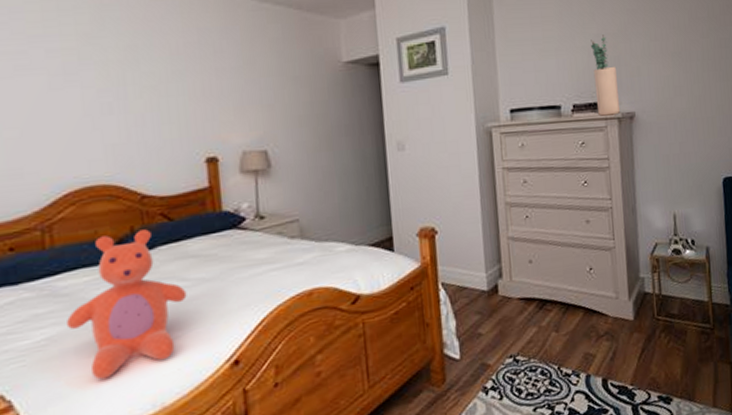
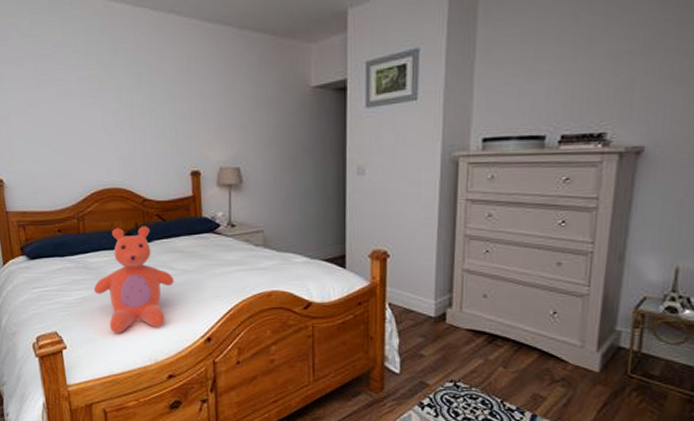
vase: present [591,34,621,116] -> none [592,52,628,150]

